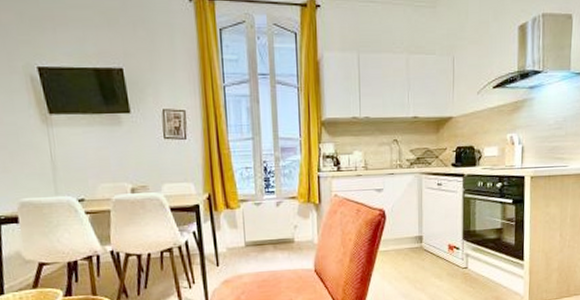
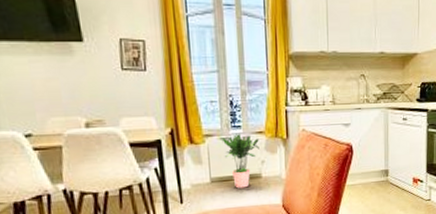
potted plant: none [256,198,292,253] -> present [221,133,259,189]

